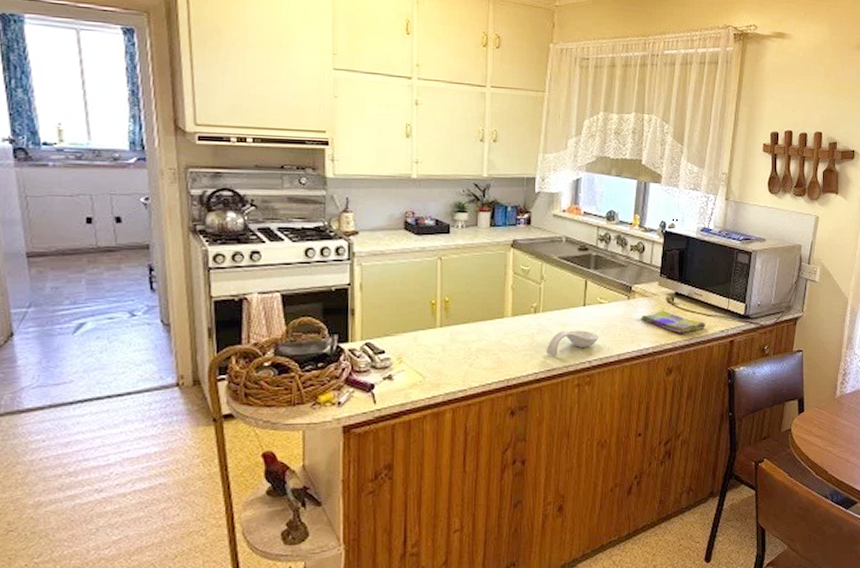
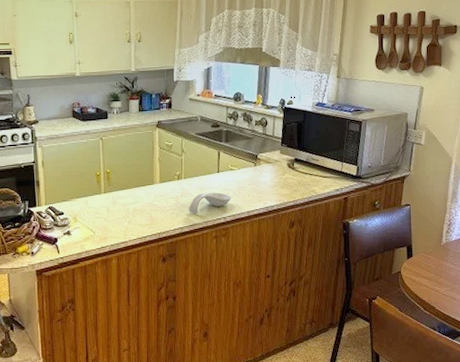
dish towel: present [640,309,705,333] -> none [265,173,322,193]

